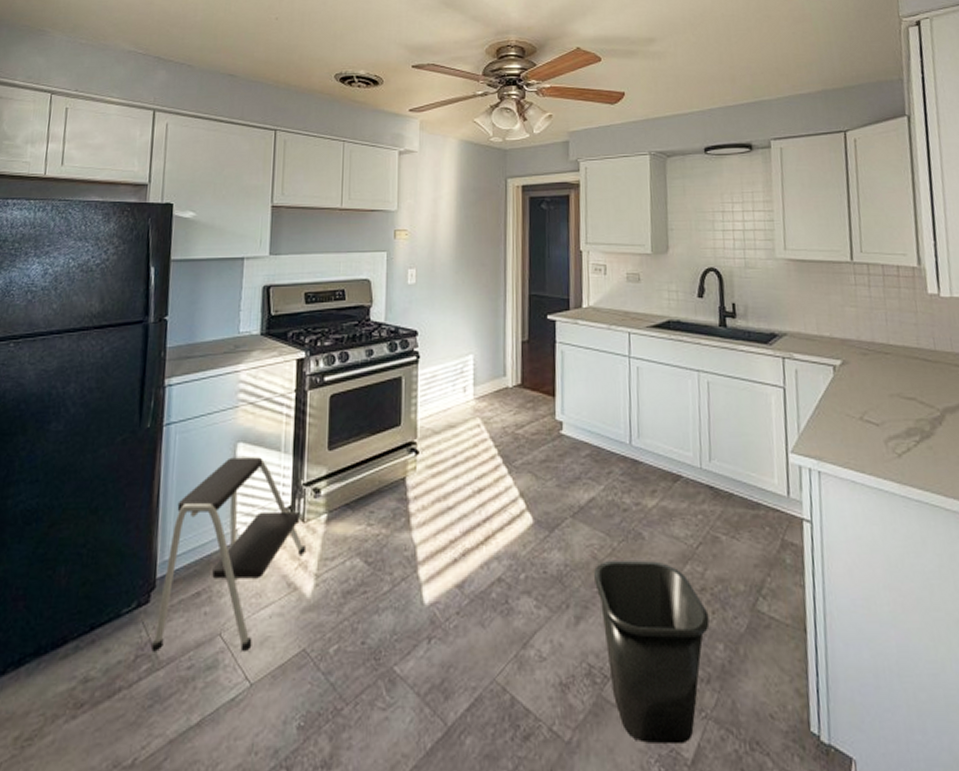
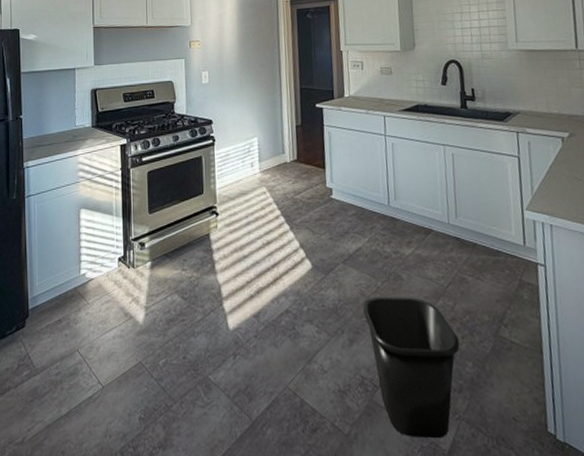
step stool: present [152,457,307,653] -> none [29,219,137,364]

